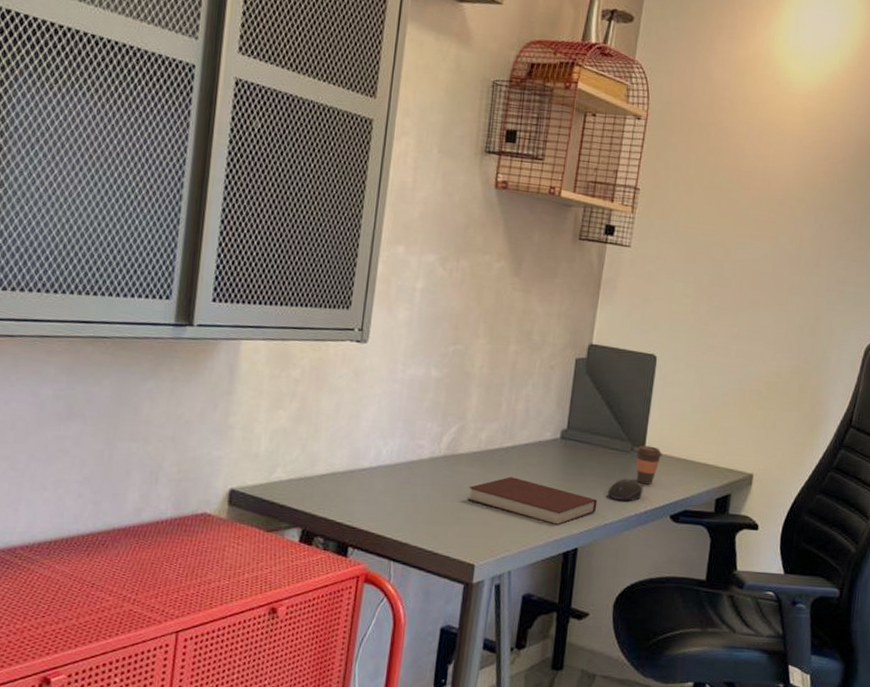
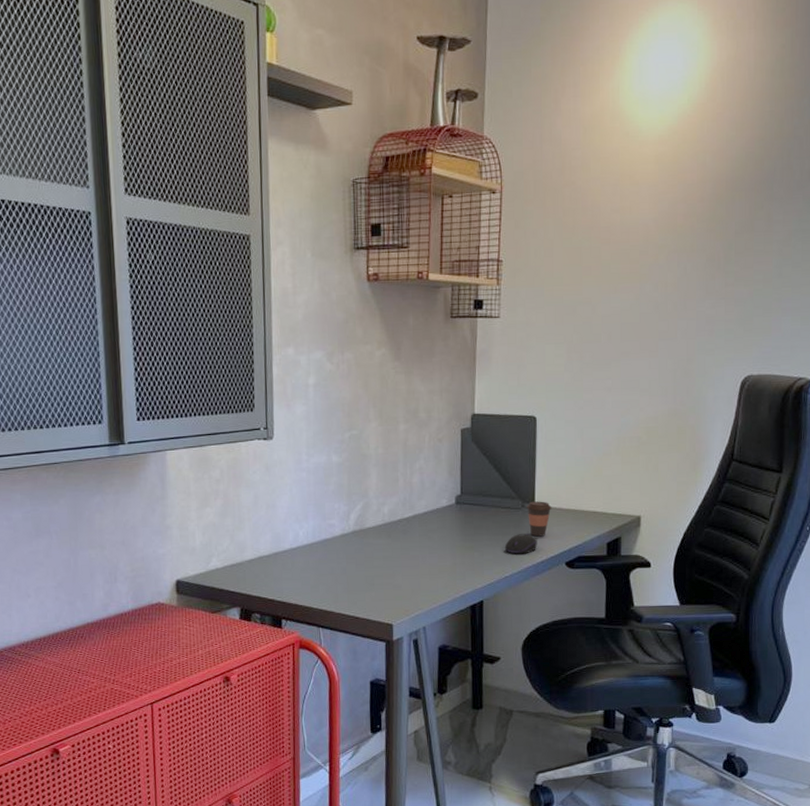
notebook: present [467,477,598,526] -> none [378,543,496,583]

